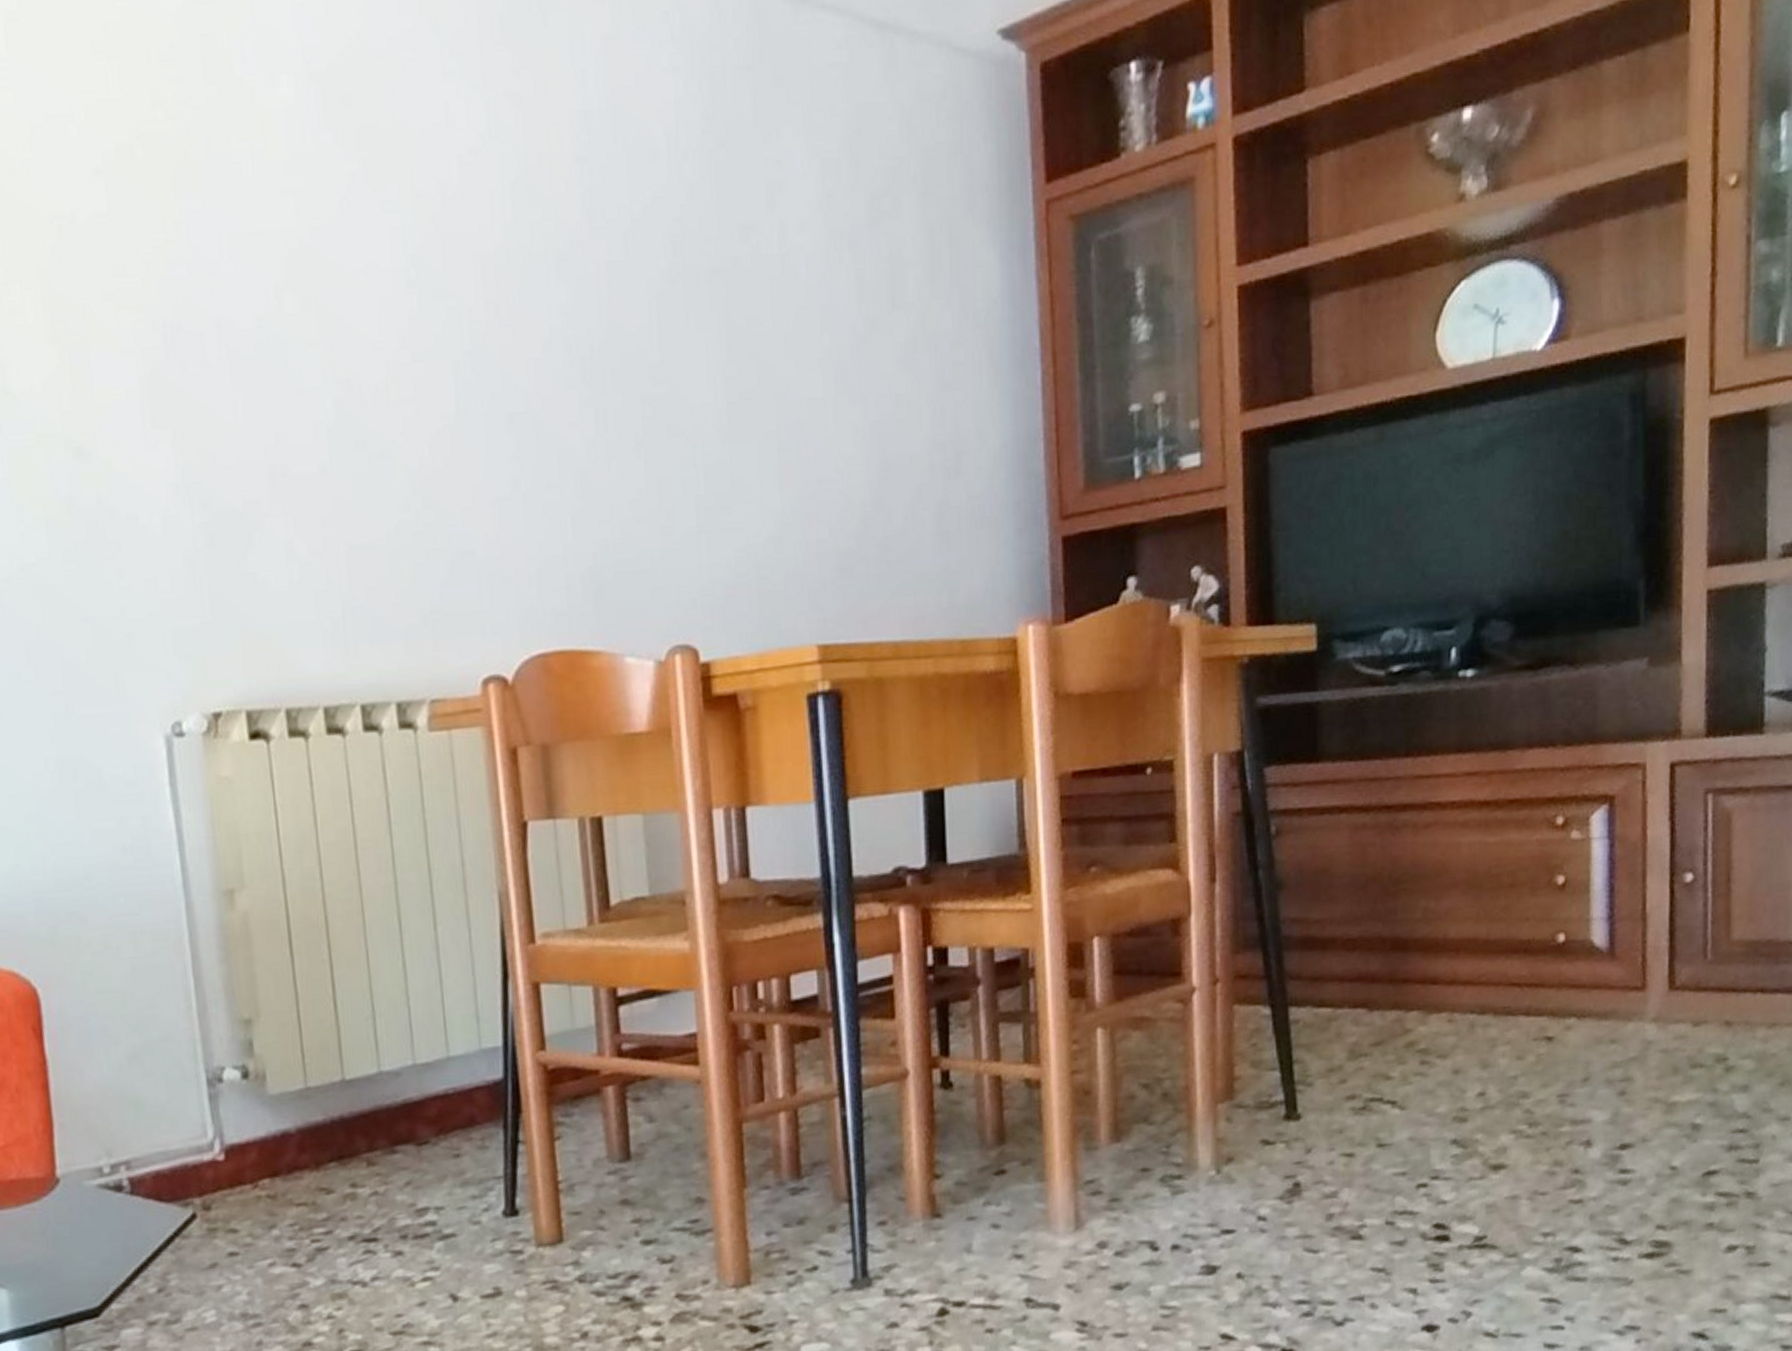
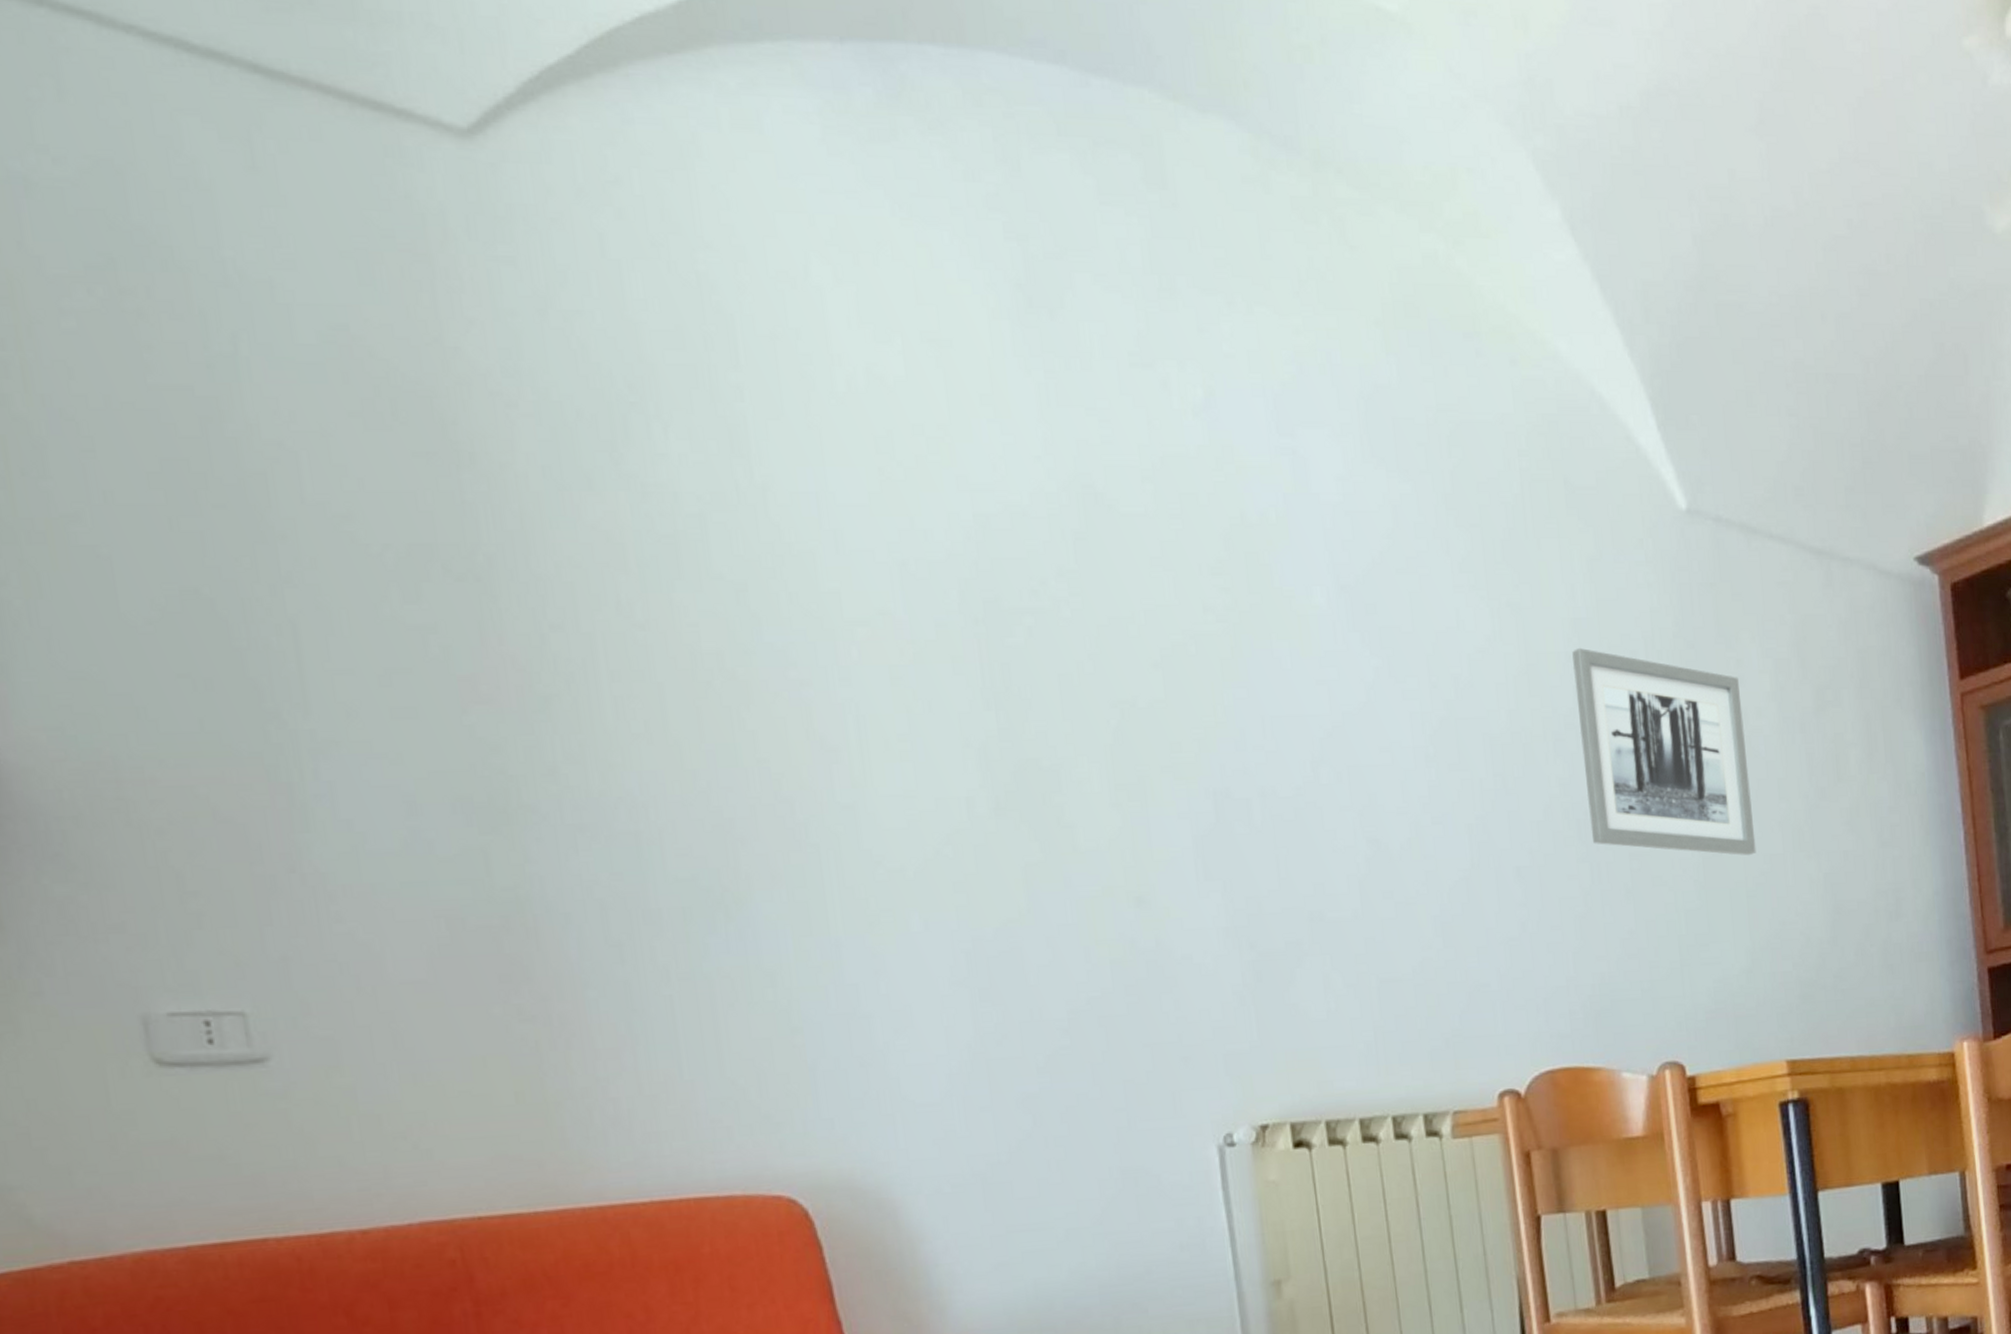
wall art: none [581,146,792,400] -> present [1572,647,1757,855]

